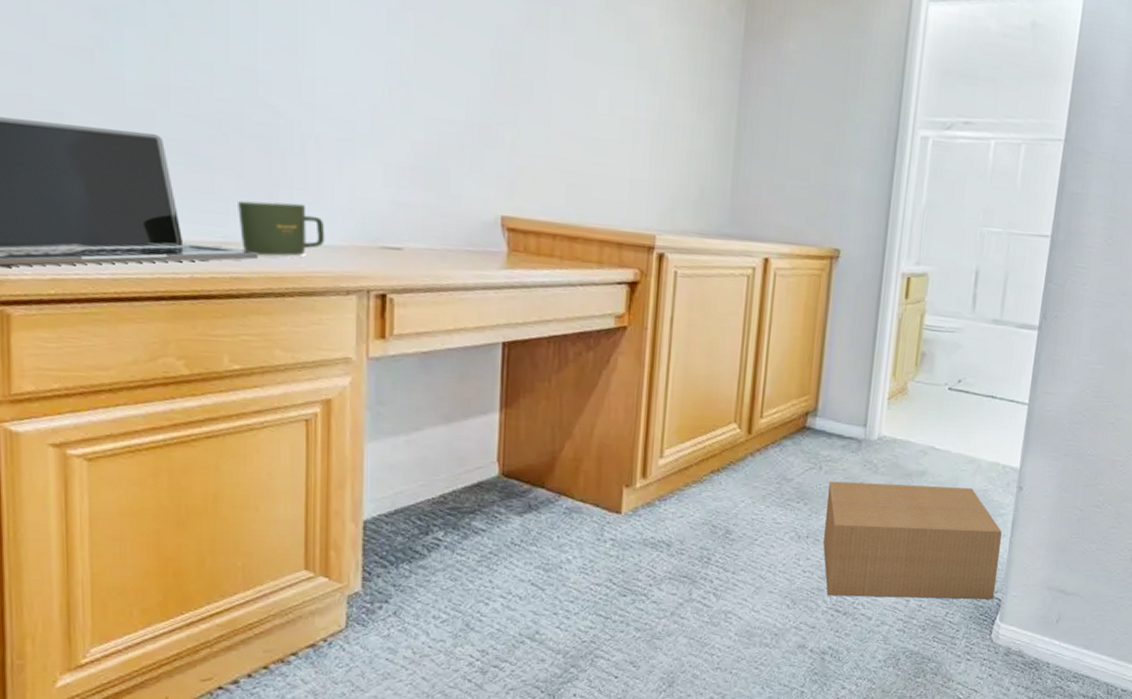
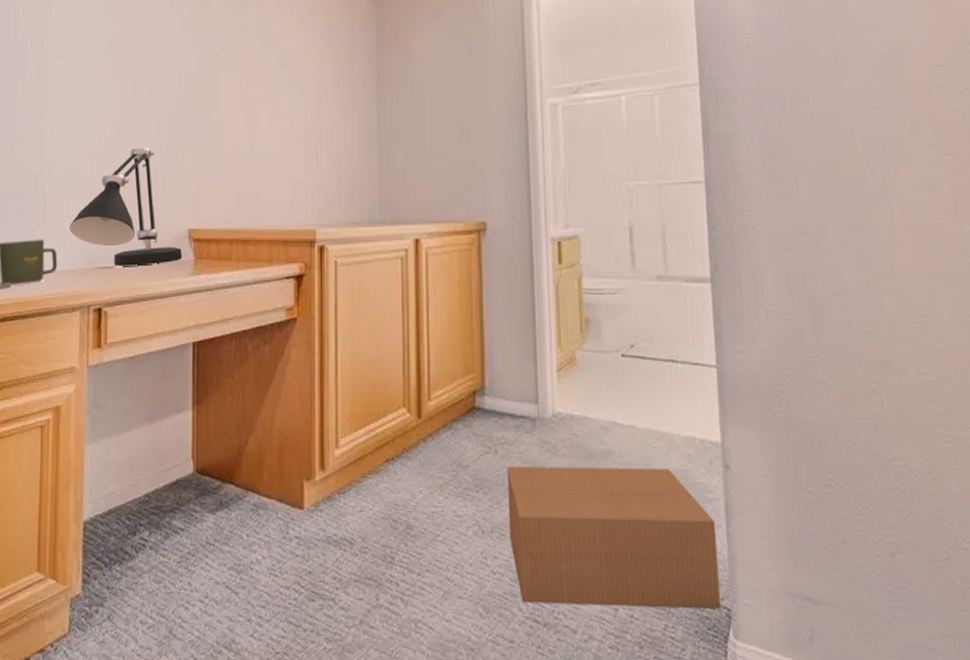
desk lamp: none [341,109,493,252] -> present [70,148,183,266]

